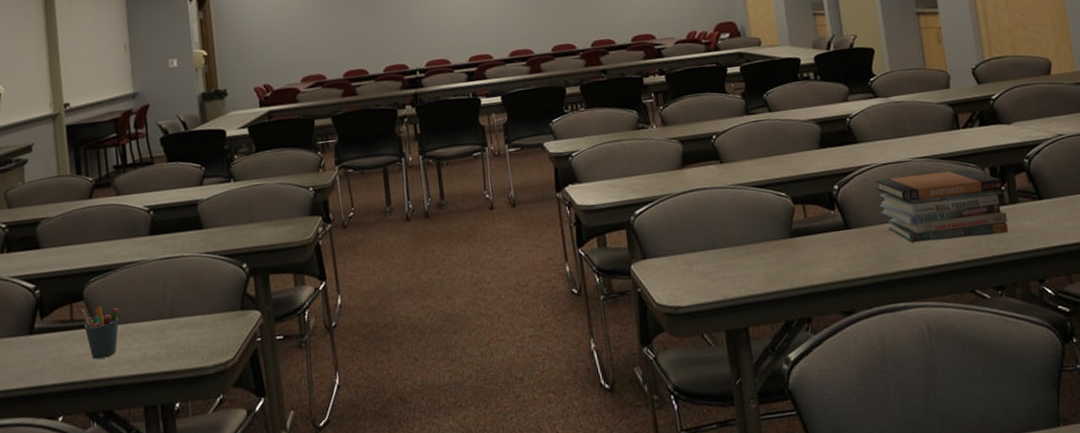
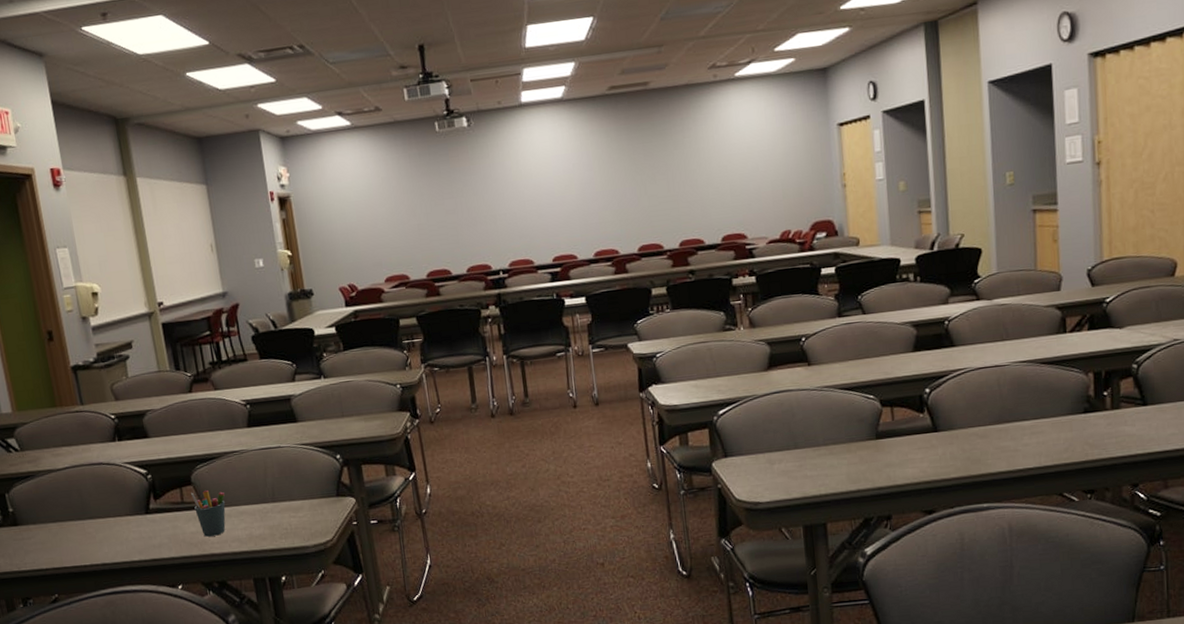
book stack: present [874,169,1009,243] -> none [969,374,1107,447]

